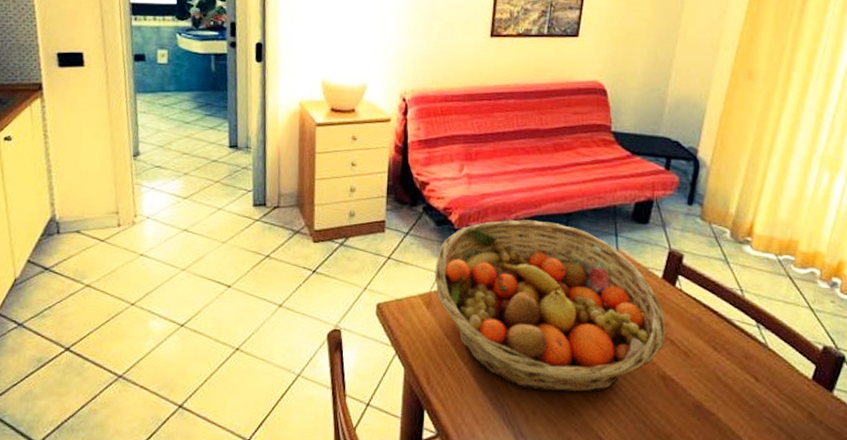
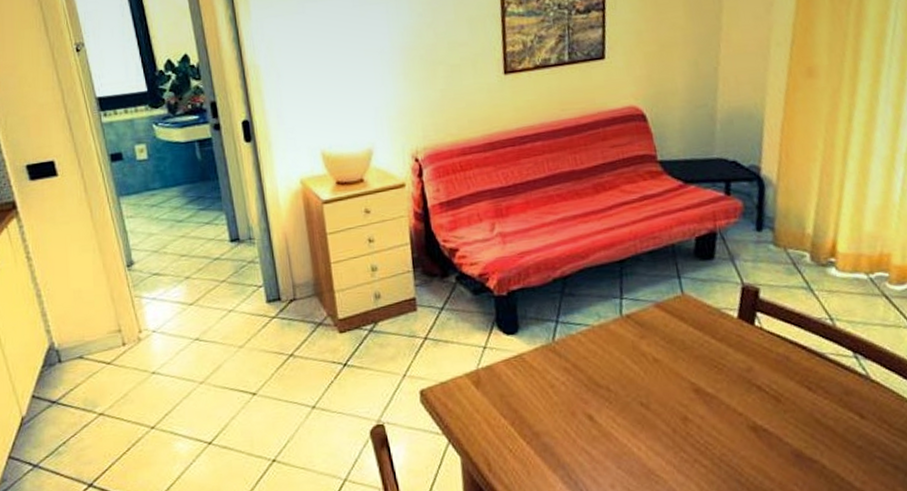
fruit basket: present [434,219,666,393] -> none [478,273,751,462]

